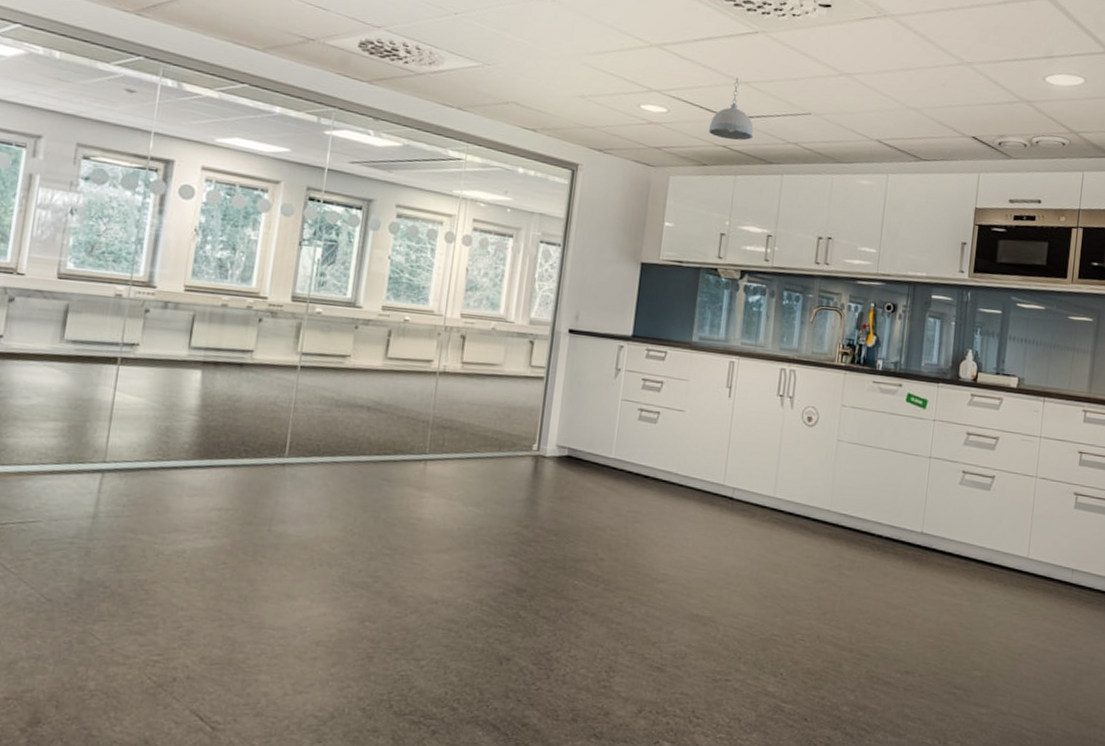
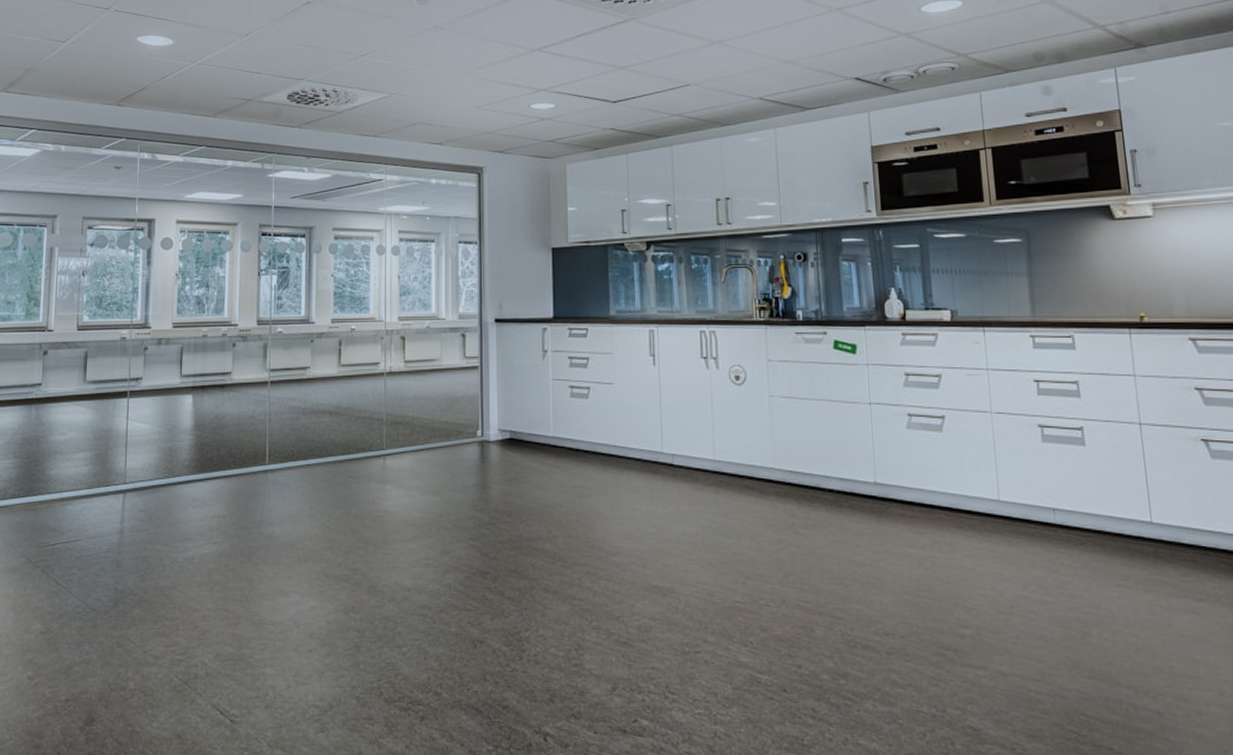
pendant light: present [709,78,754,141] -> none [596,64,638,122]

